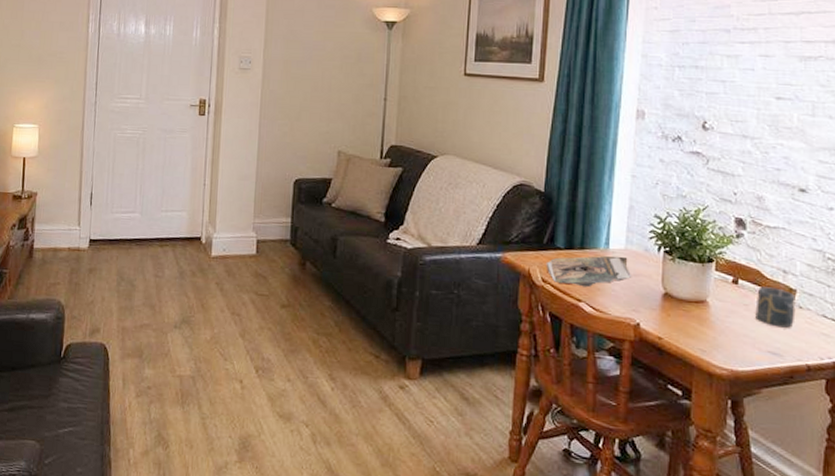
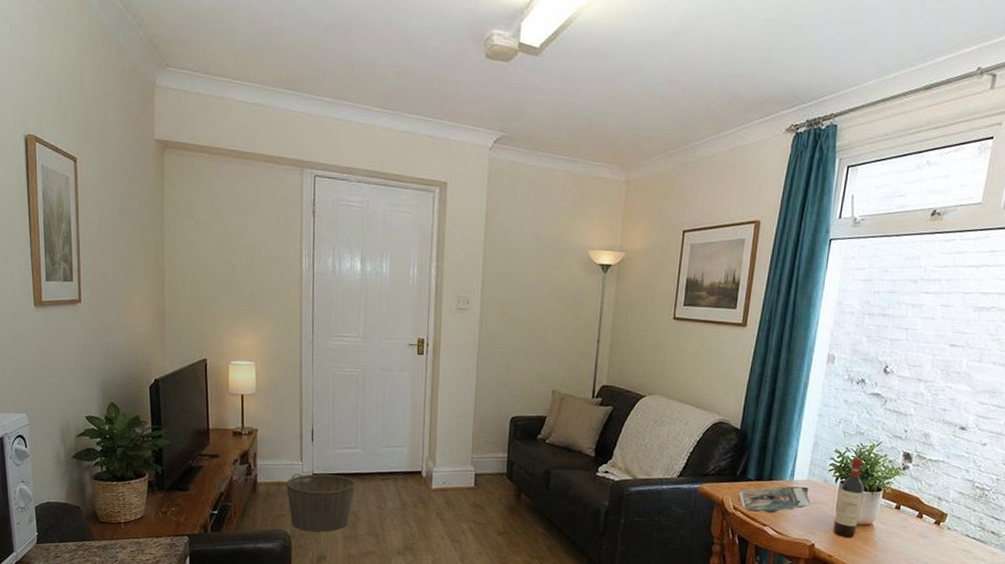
basket: none [61,239,134,302] -> present [285,473,356,532]
wine bottle: none [660,223,693,317] -> present [833,457,865,538]
cup: present [755,286,796,328] -> none [911,511,946,546]

